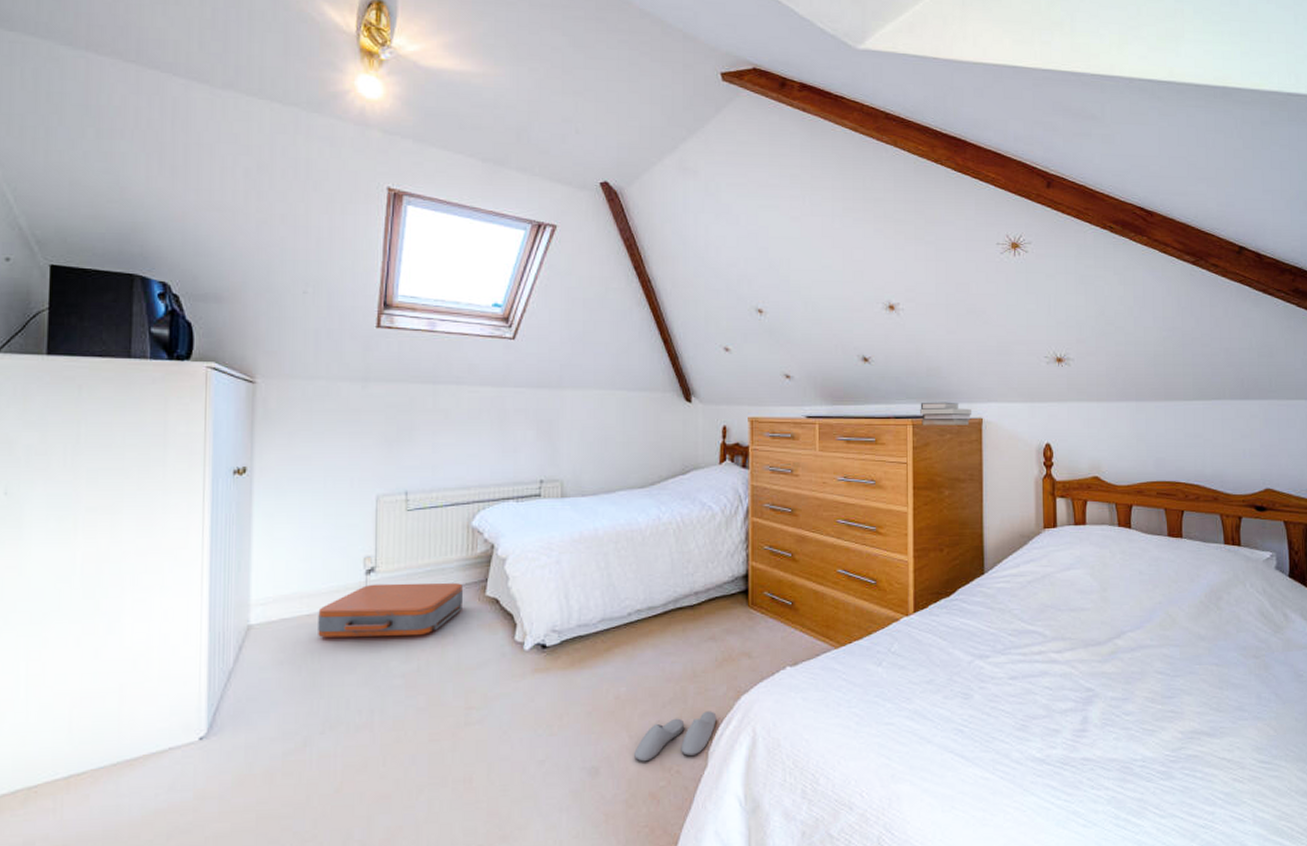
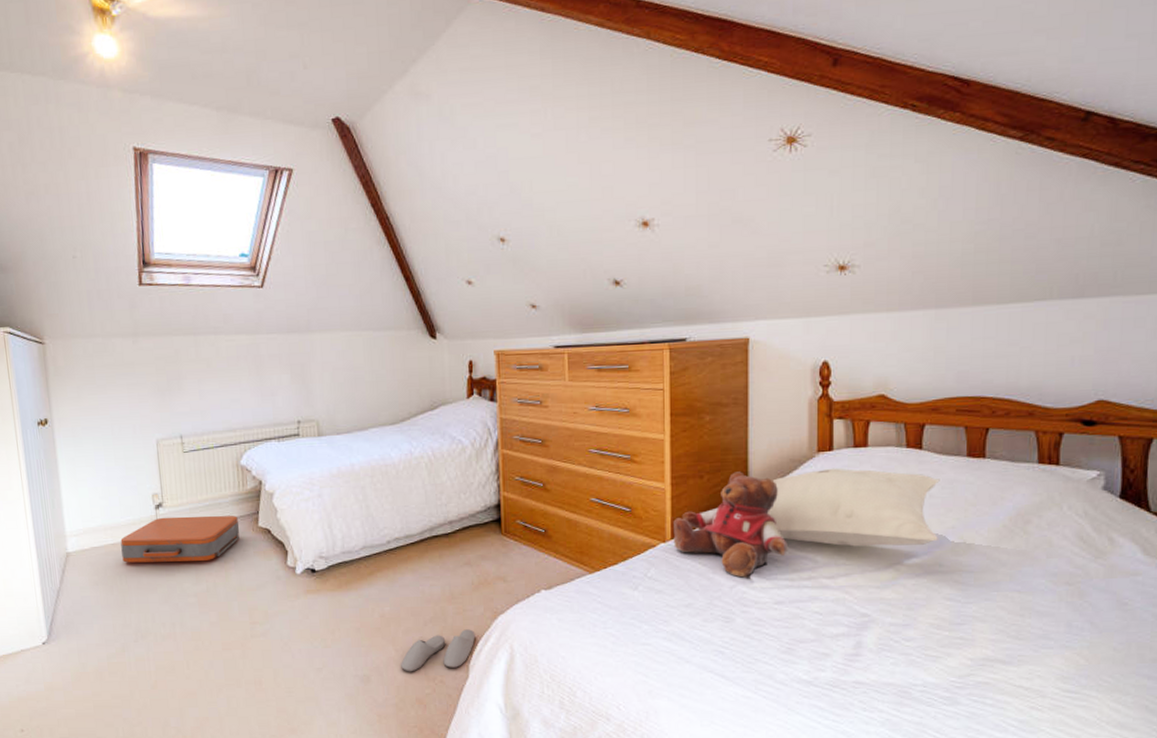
teddy bear: none [916,546,1020,652] -> present [673,471,787,578]
books: present [920,402,972,425] -> none [678,322,737,349]
cushion: none [1001,544,1148,621] -> present [768,468,940,547]

